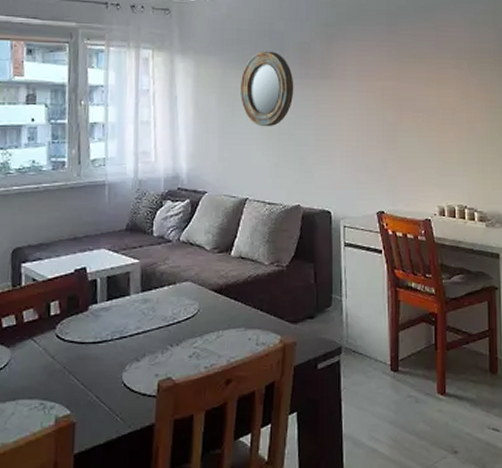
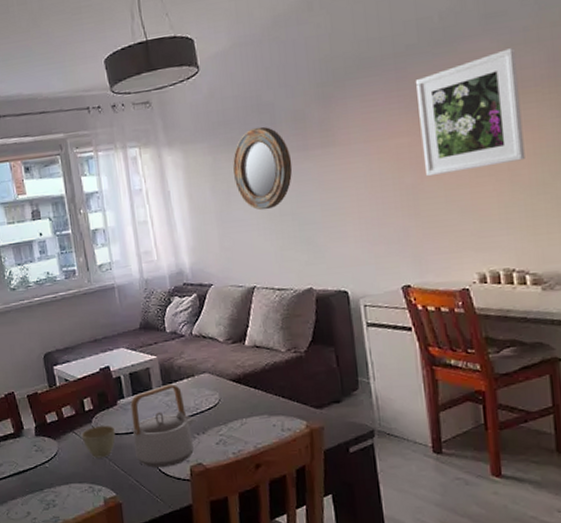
cup: none [40,332,82,371] -> present [81,425,116,459]
teapot: none [100,290,171,382] -> present [130,384,196,468]
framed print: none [403,25,479,118] -> present [416,48,525,177]

